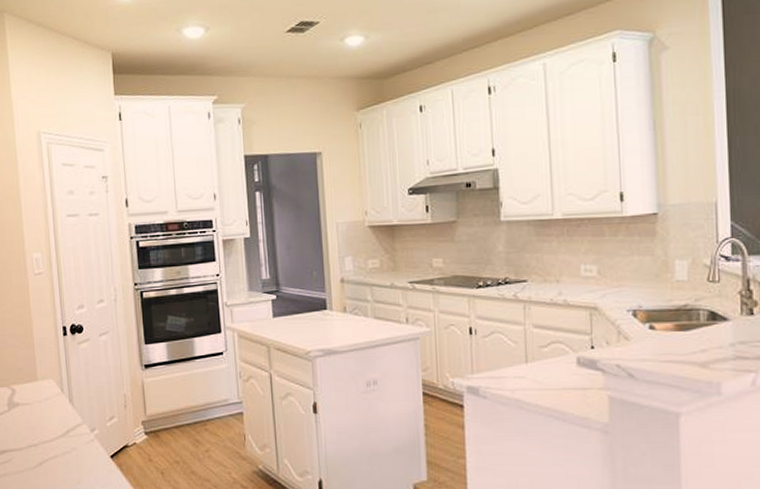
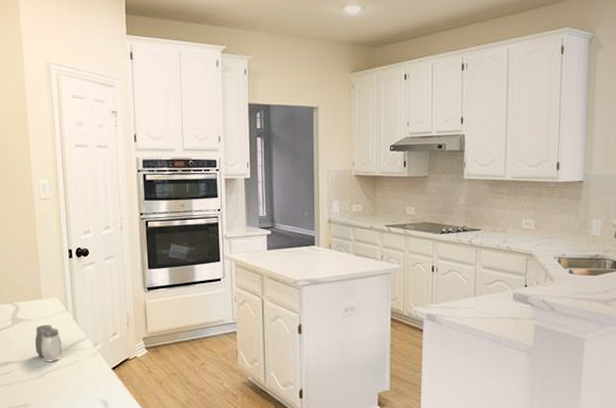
salt and pepper shaker: none [31,409,59,449] -> present [35,324,62,361]

